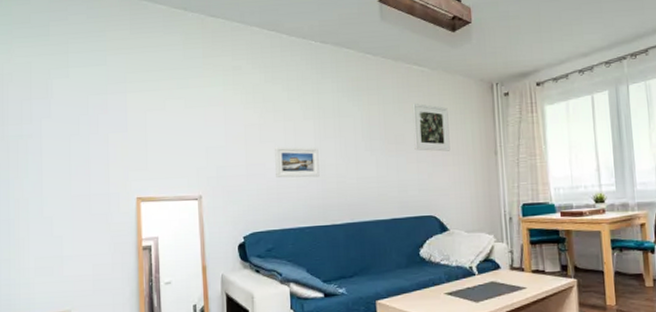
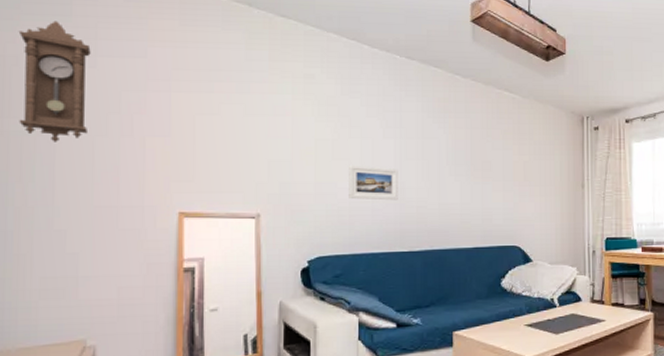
pendulum clock: none [11,41,64,143] -> present [18,21,91,142]
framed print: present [412,103,450,152] -> none [501,130,538,181]

